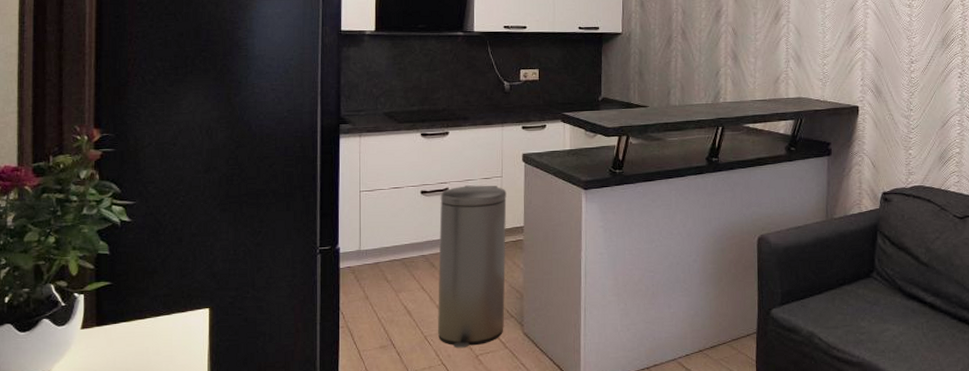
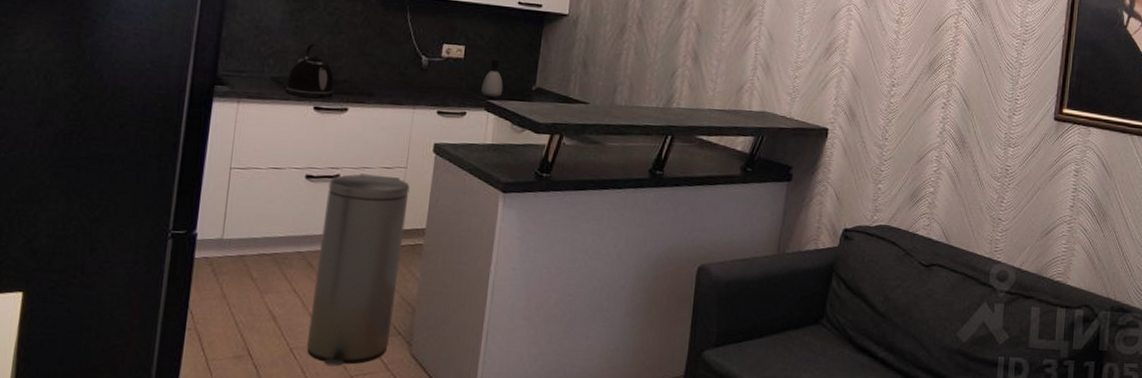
kettle: none [396,79,436,127] -> present [285,41,334,99]
soap dispenser: none [556,77,575,111] -> present [481,59,507,98]

